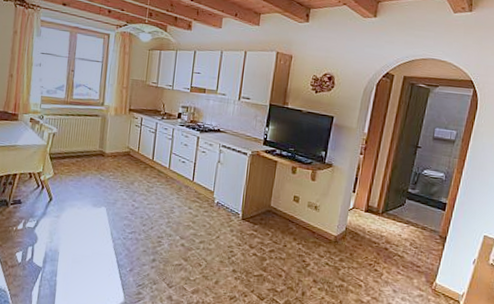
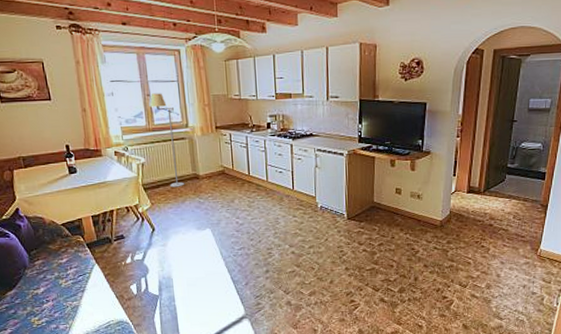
floor lamp: none [71,69,93,162] -> present [149,93,185,188]

